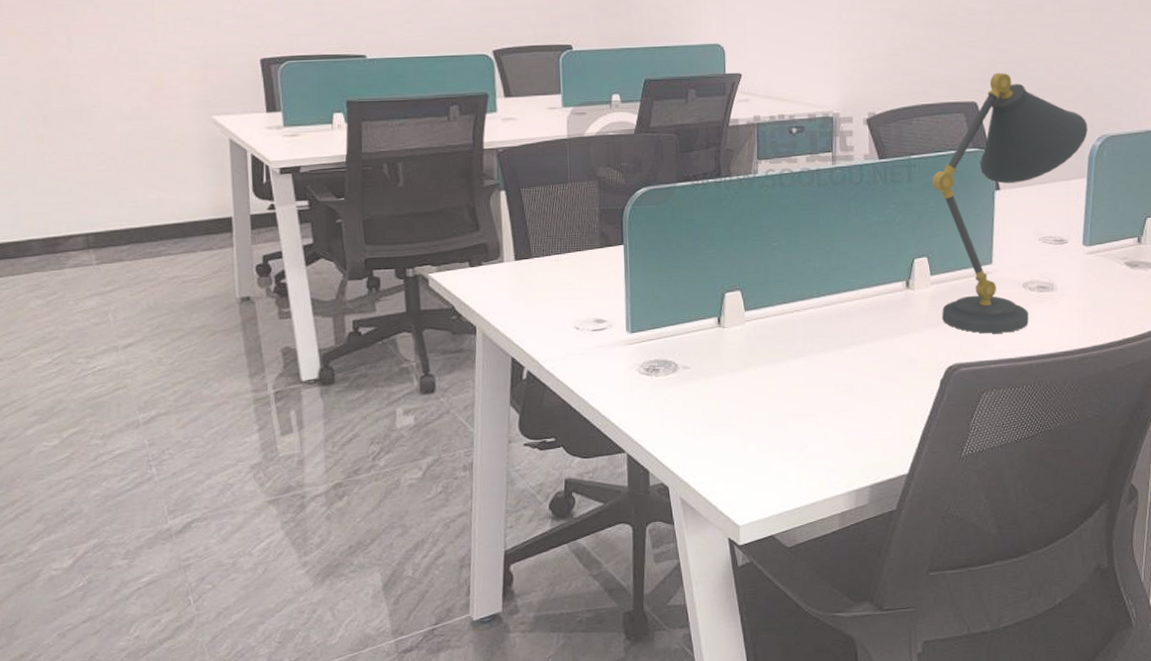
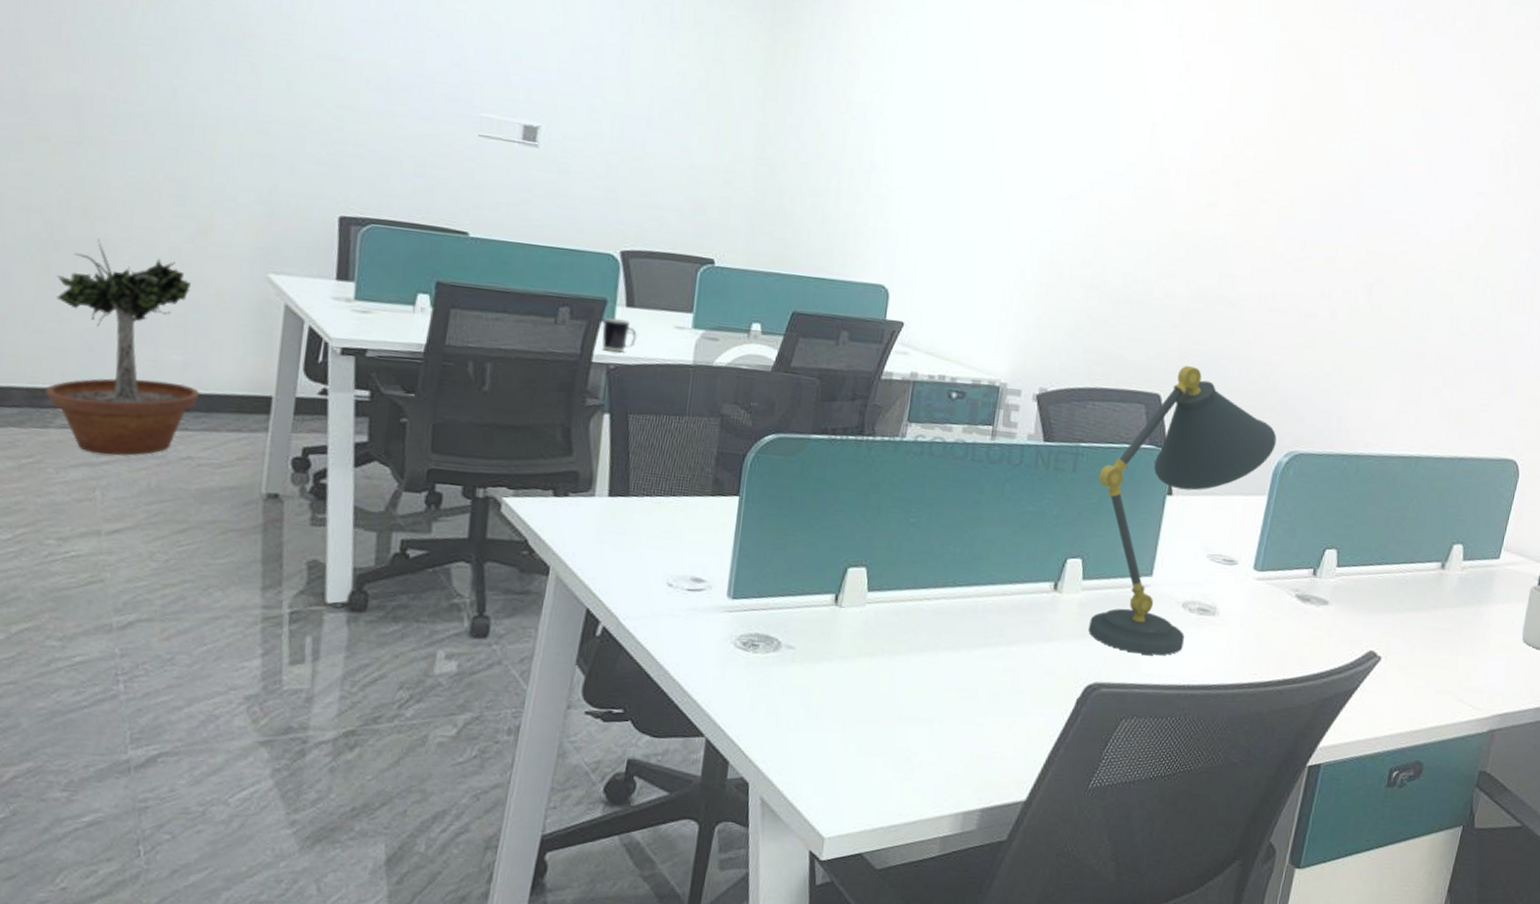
potted tree: none [49,108,175,284] -> present [45,239,200,455]
mug: none [487,109,517,137] -> present [601,318,637,352]

